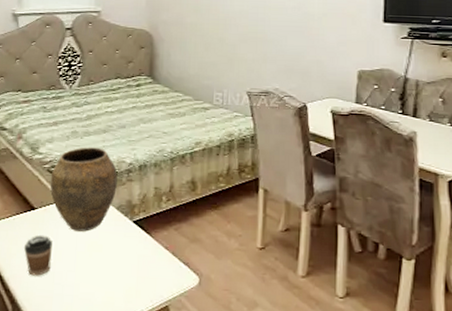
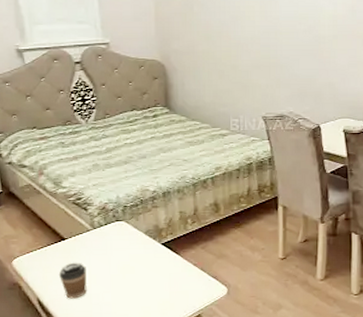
vase: present [50,147,118,232] -> none [77,178,143,256]

